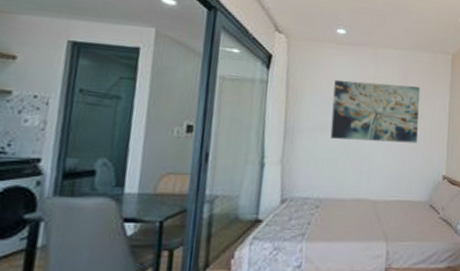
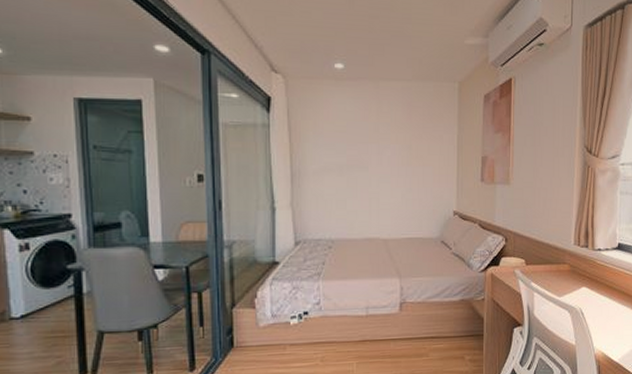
wall art: present [330,79,421,143] -> none [336,118,426,180]

